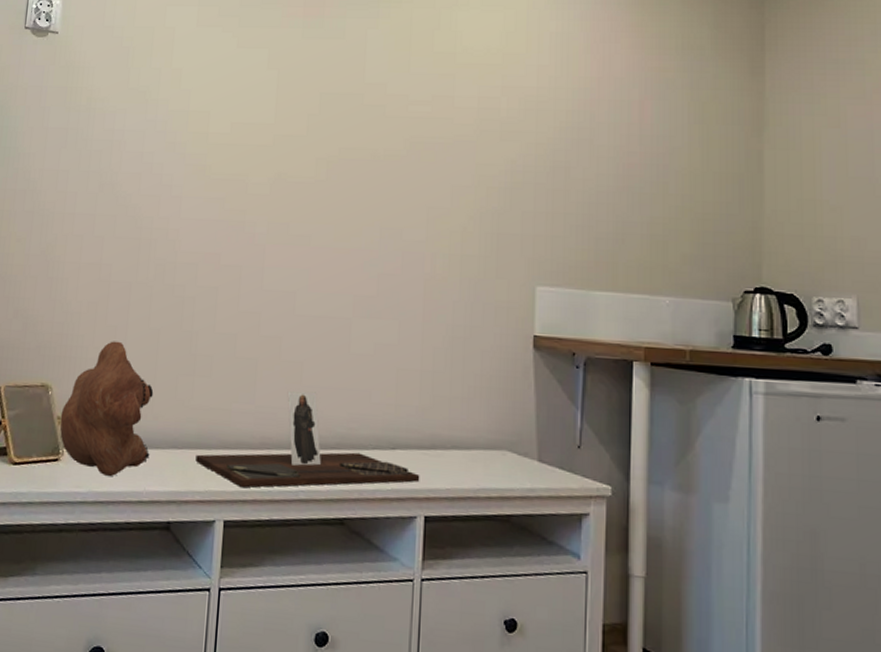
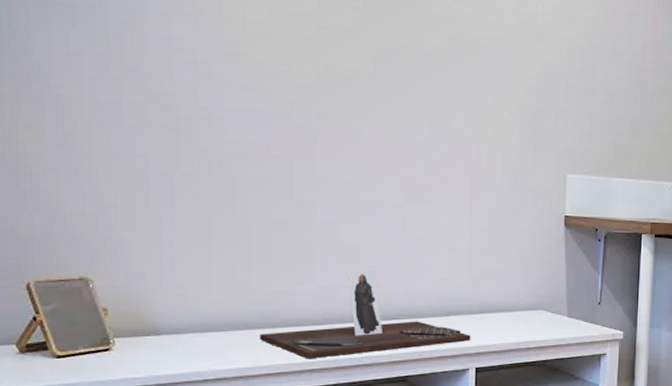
teddy bear: present [60,341,154,477] -> none [106,232,211,361]

